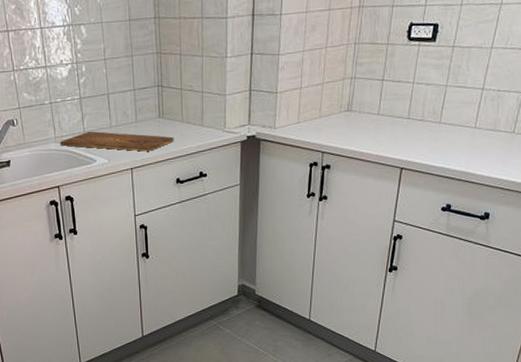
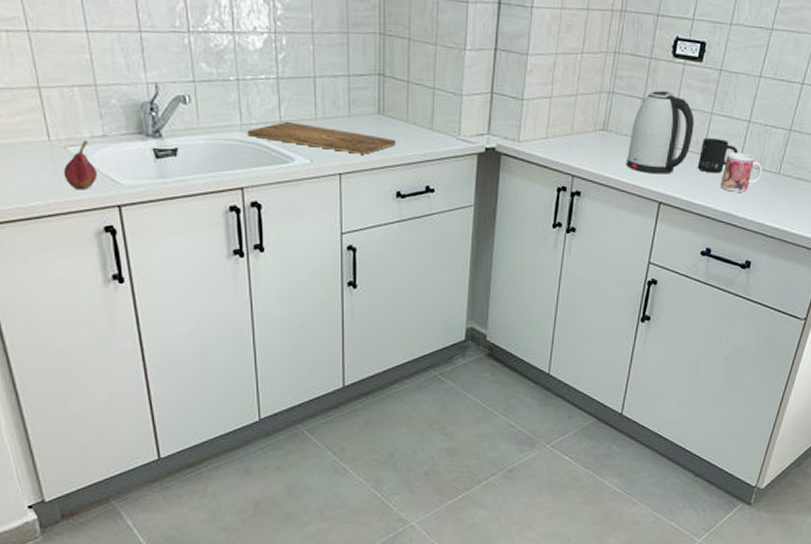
kettle: none [370,71,431,144] -> present [627,91,695,175]
mug: none [435,107,474,139] -> present [697,138,739,174]
mug: none [457,117,498,153] -> present [720,152,763,192]

